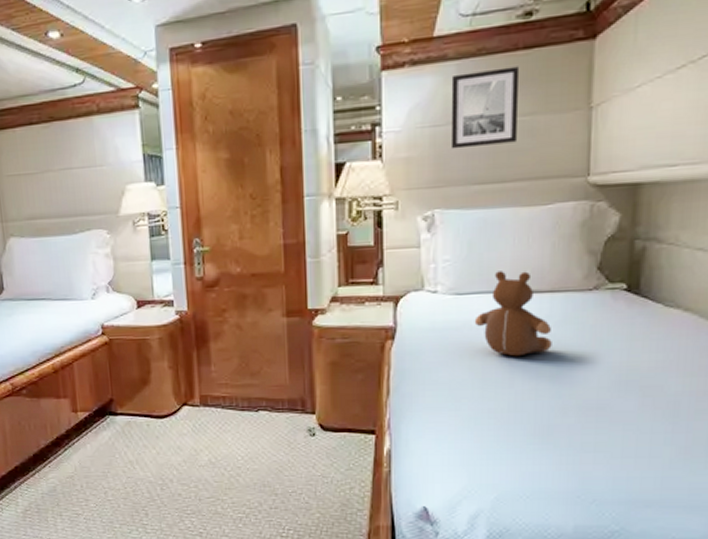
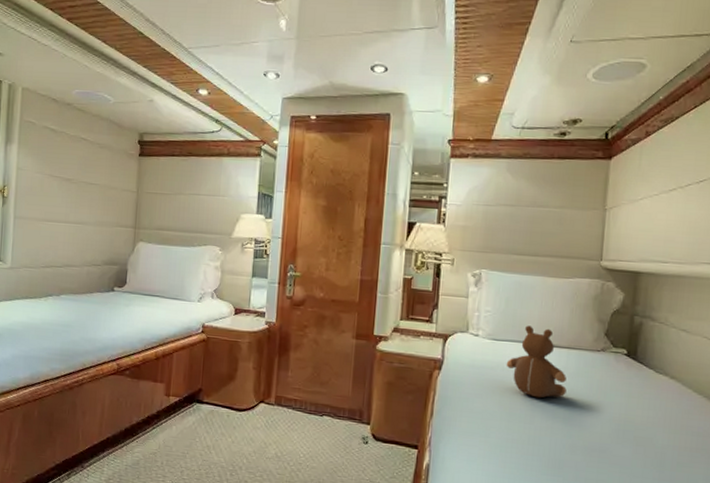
wall art: present [450,66,520,149] -> none [498,169,554,227]

